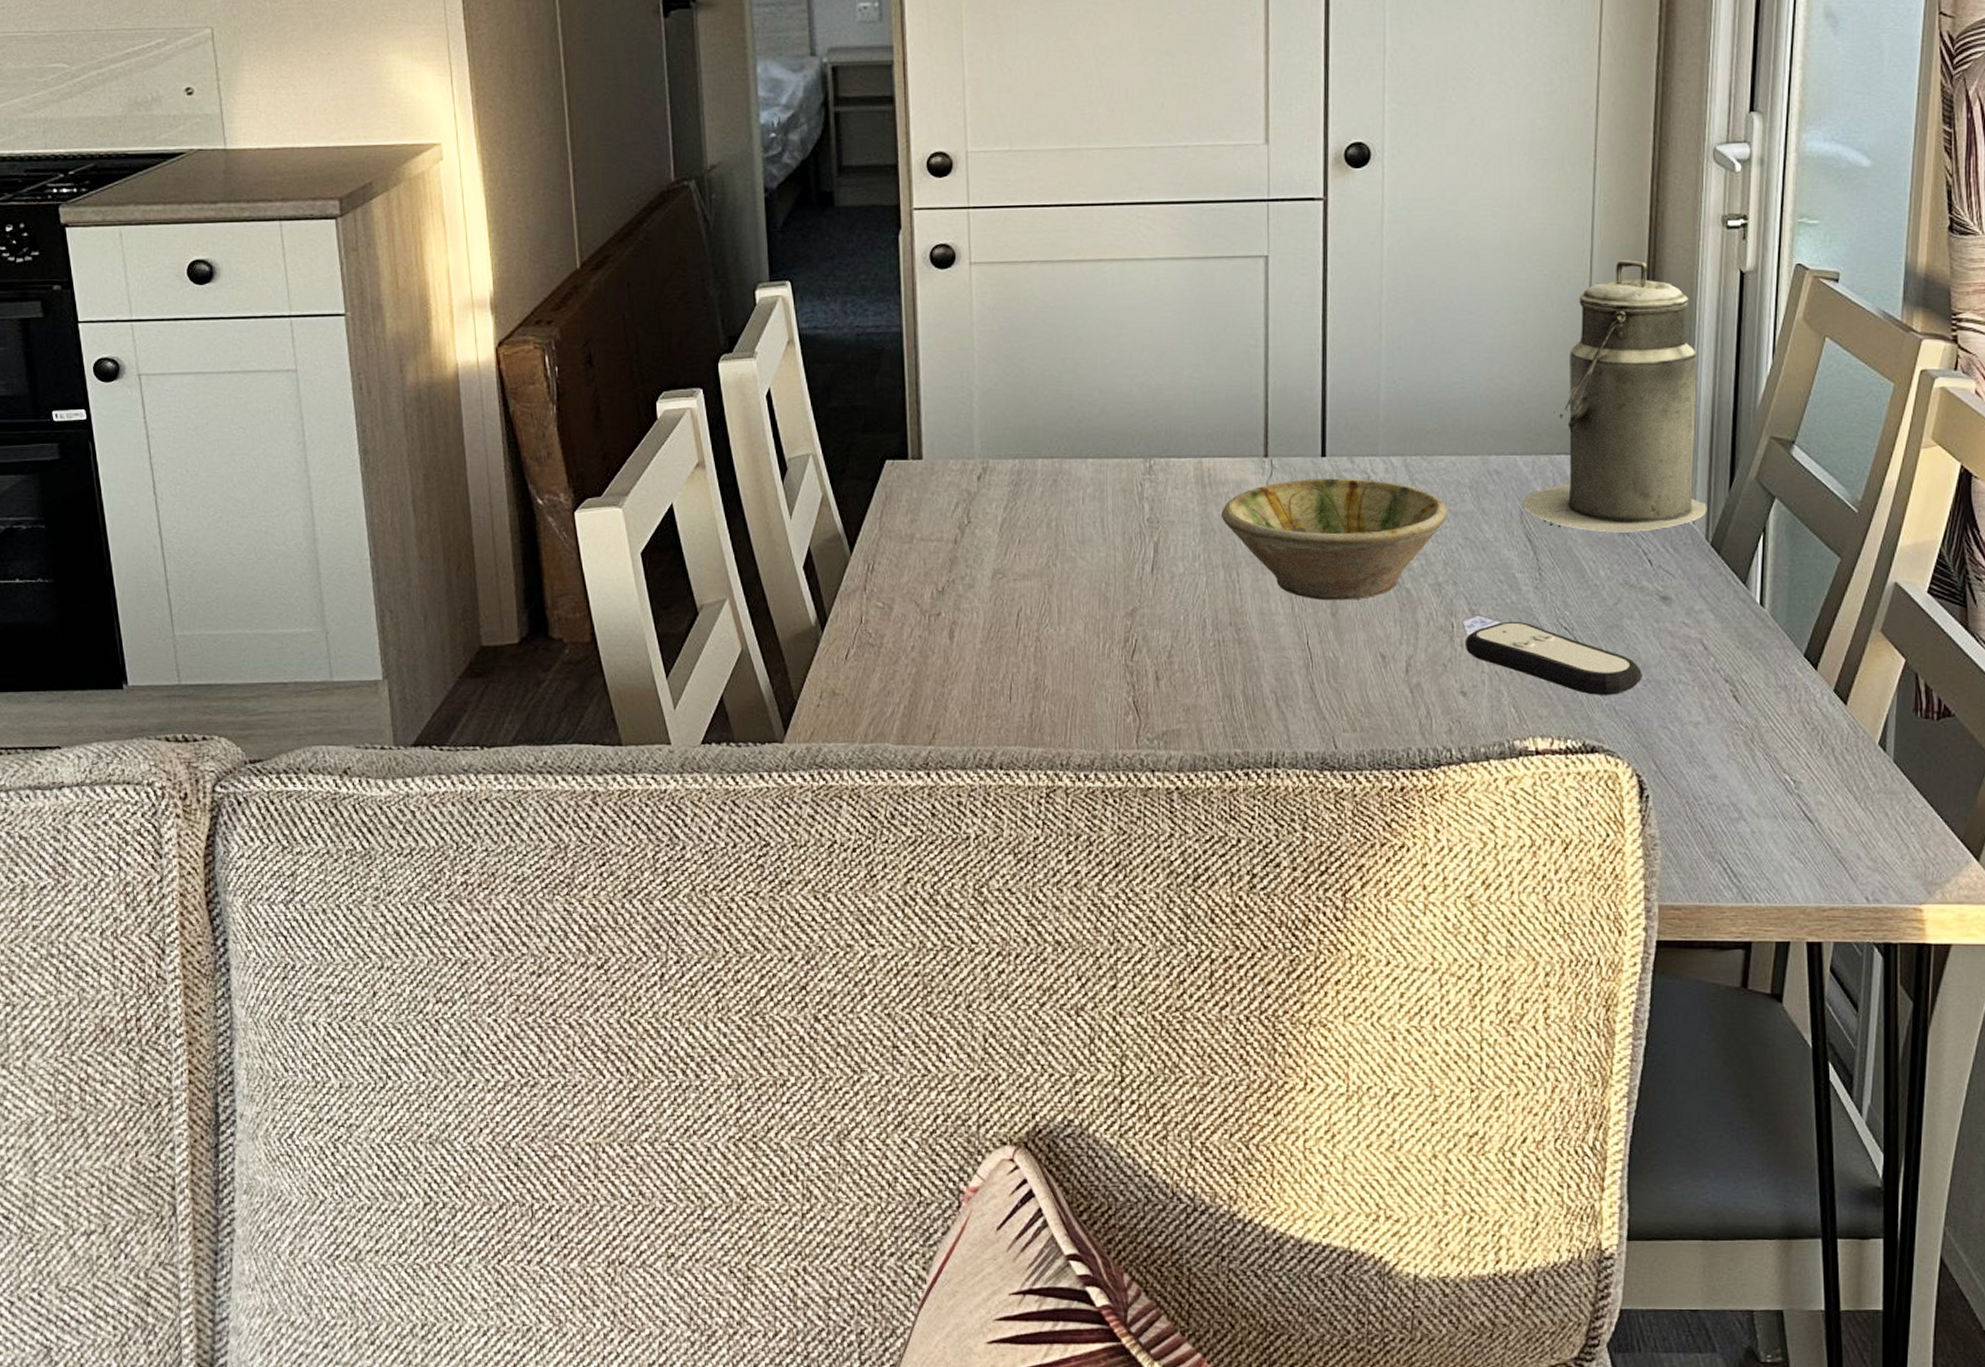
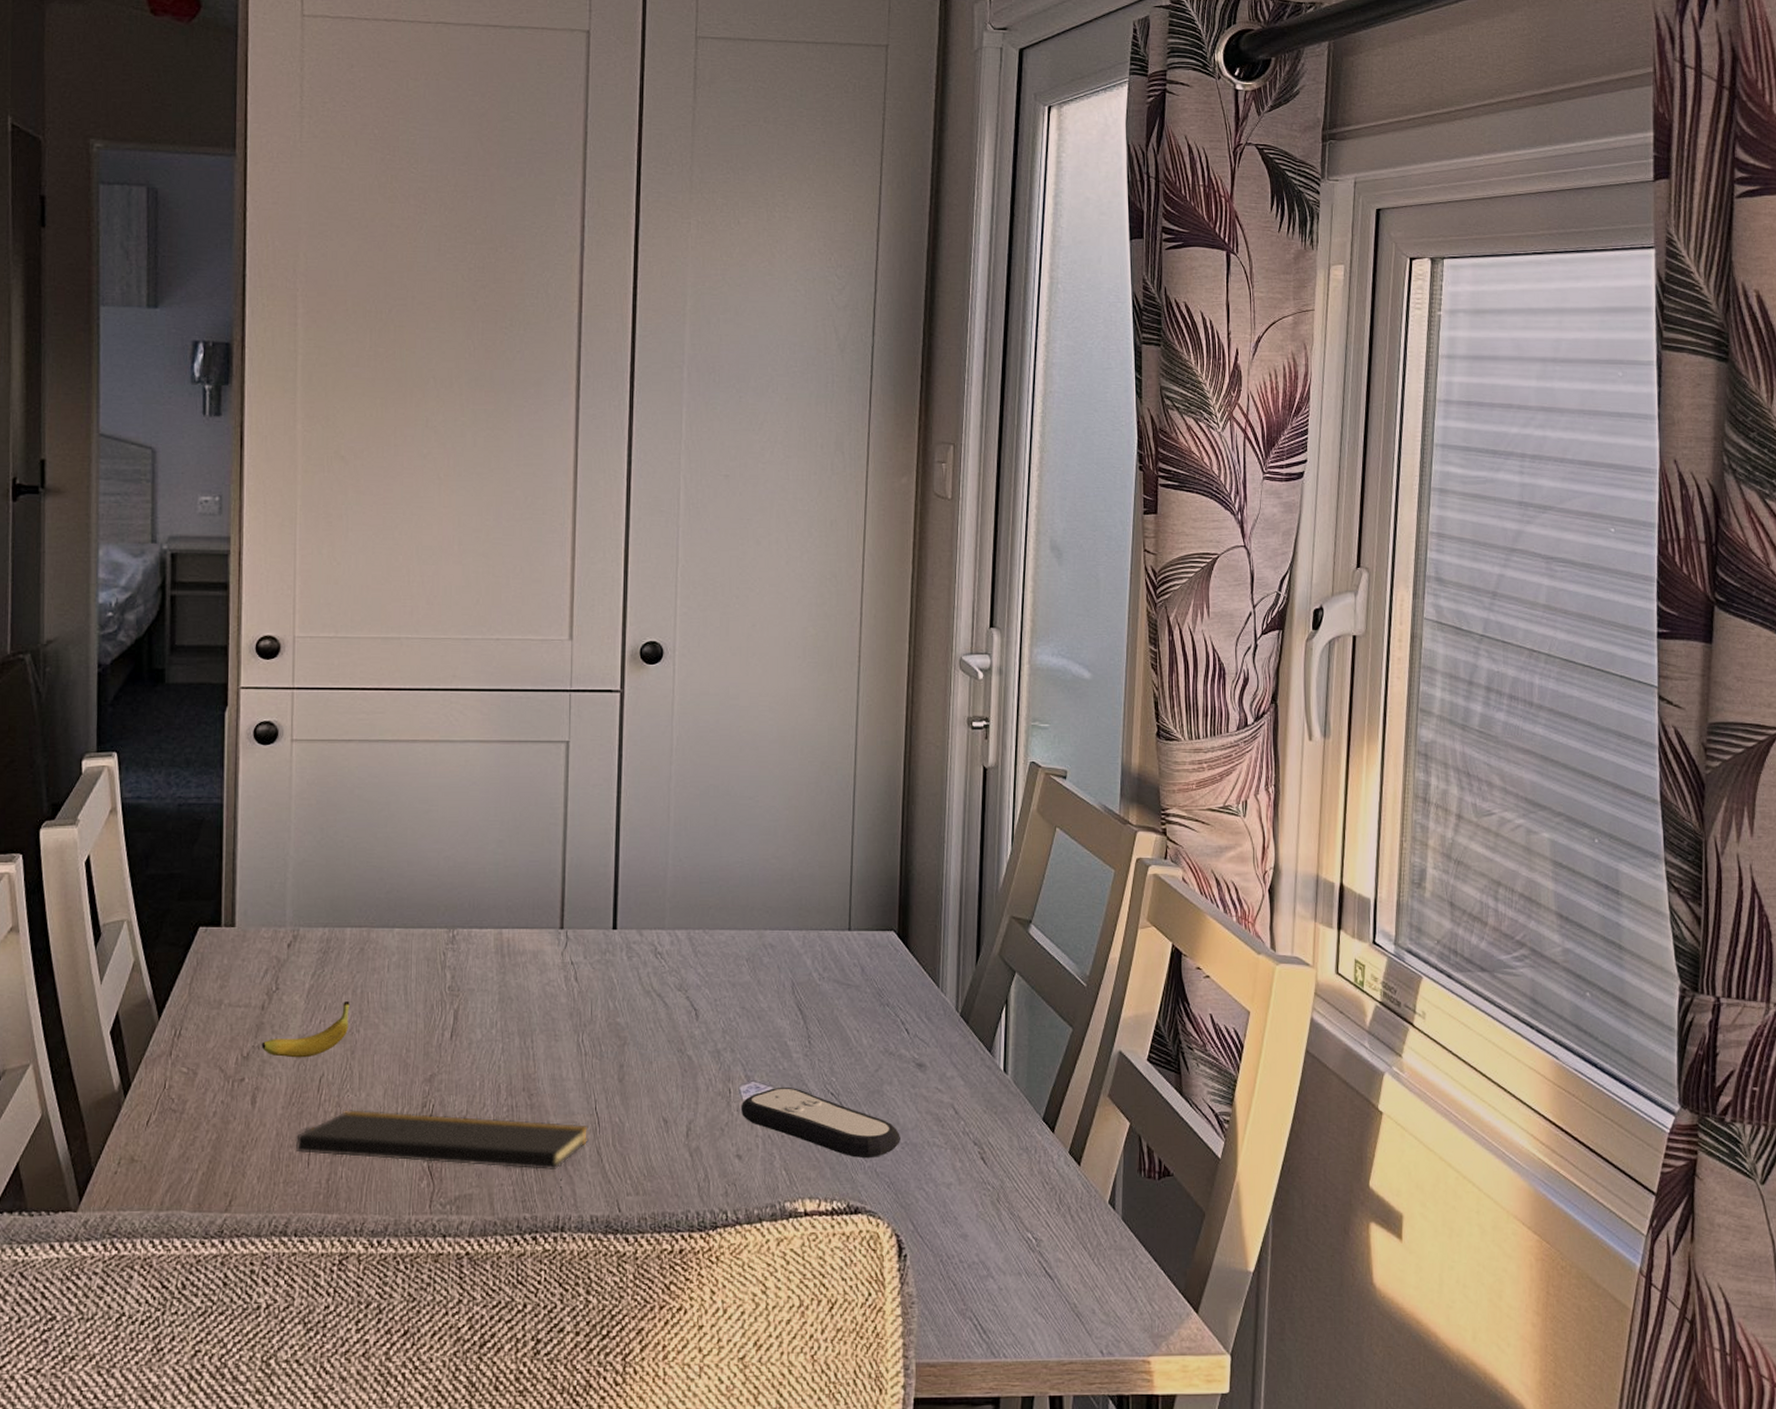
fruit: none [957,535,1045,592] -> present [262,1001,350,1058]
notepad: none [996,644,1301,742] -> present [295,1109,589,1206]
bowl: present [1222,478,1448,601] -> none [519,950,727,1067]
canister: present [1522,260,1707,533] -> none [794,754,957,1003]

